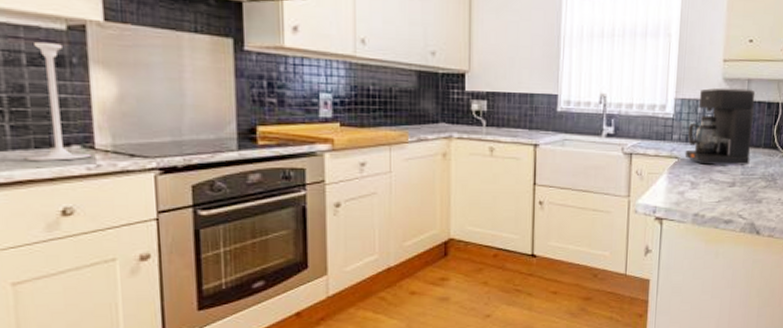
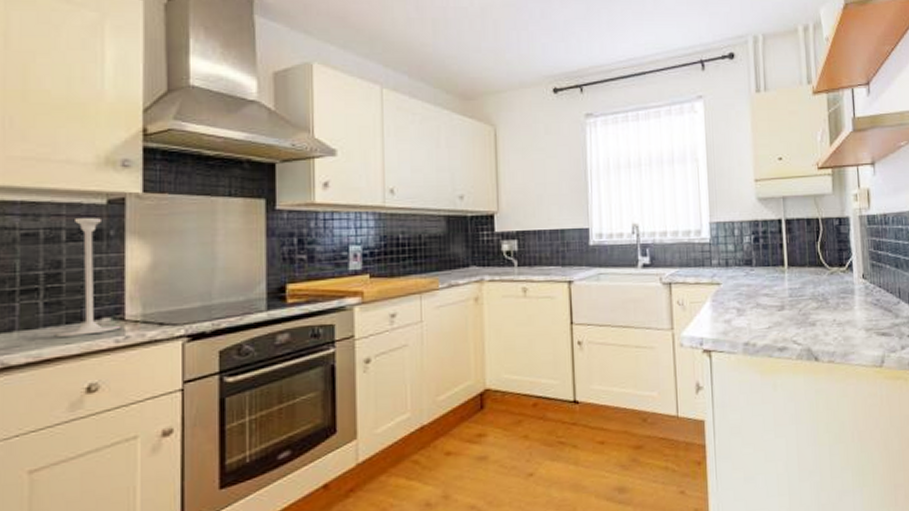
coffee maker: present [684,88,756,165] -> none [726,207,797,289]

